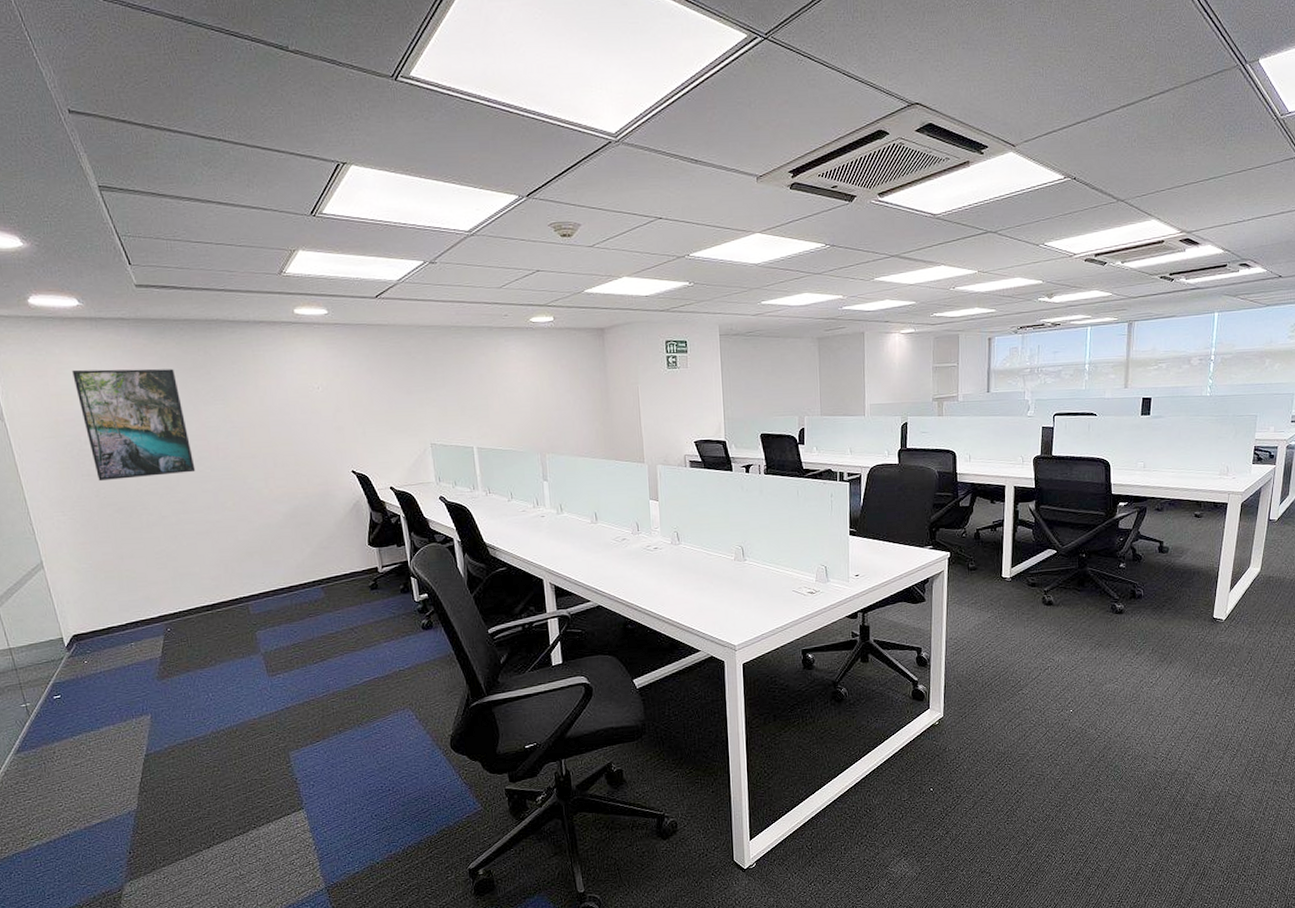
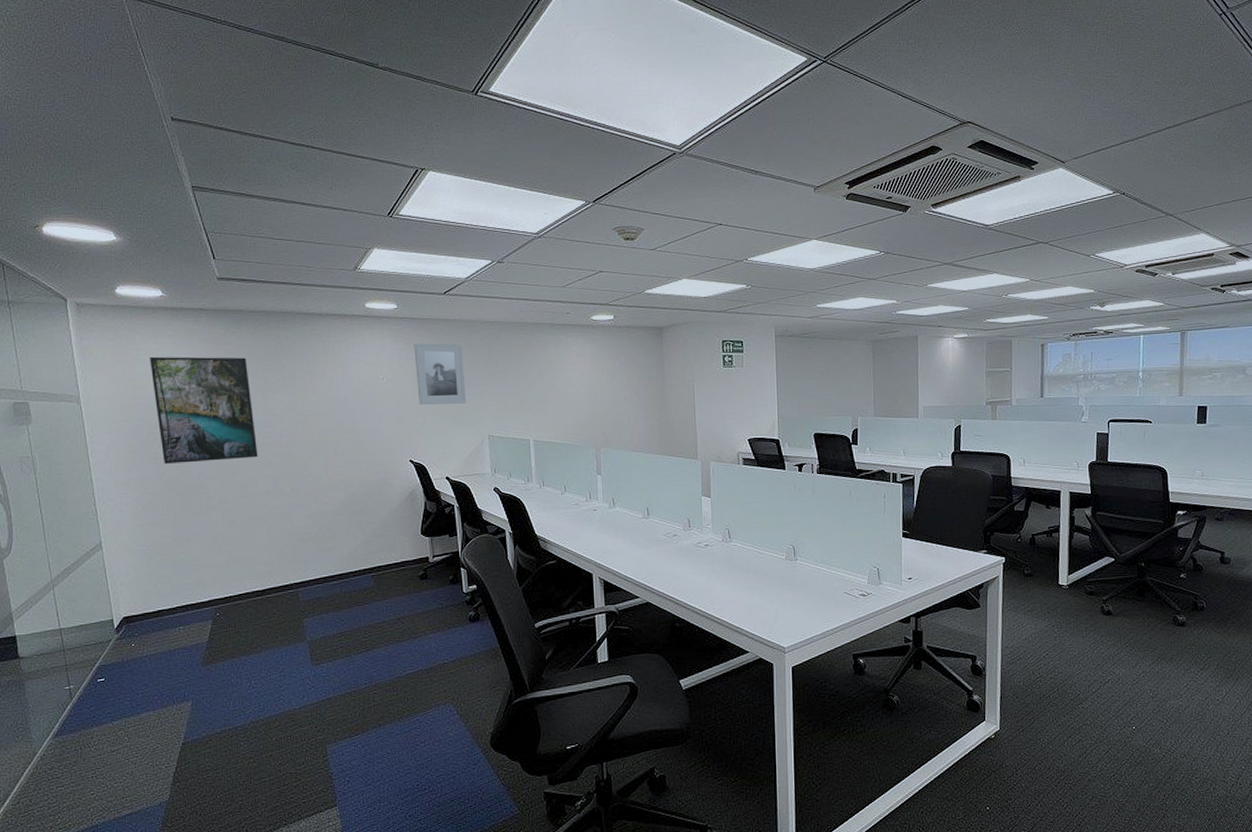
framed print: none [348,350,406,414] -> present [414,343,466,405]

